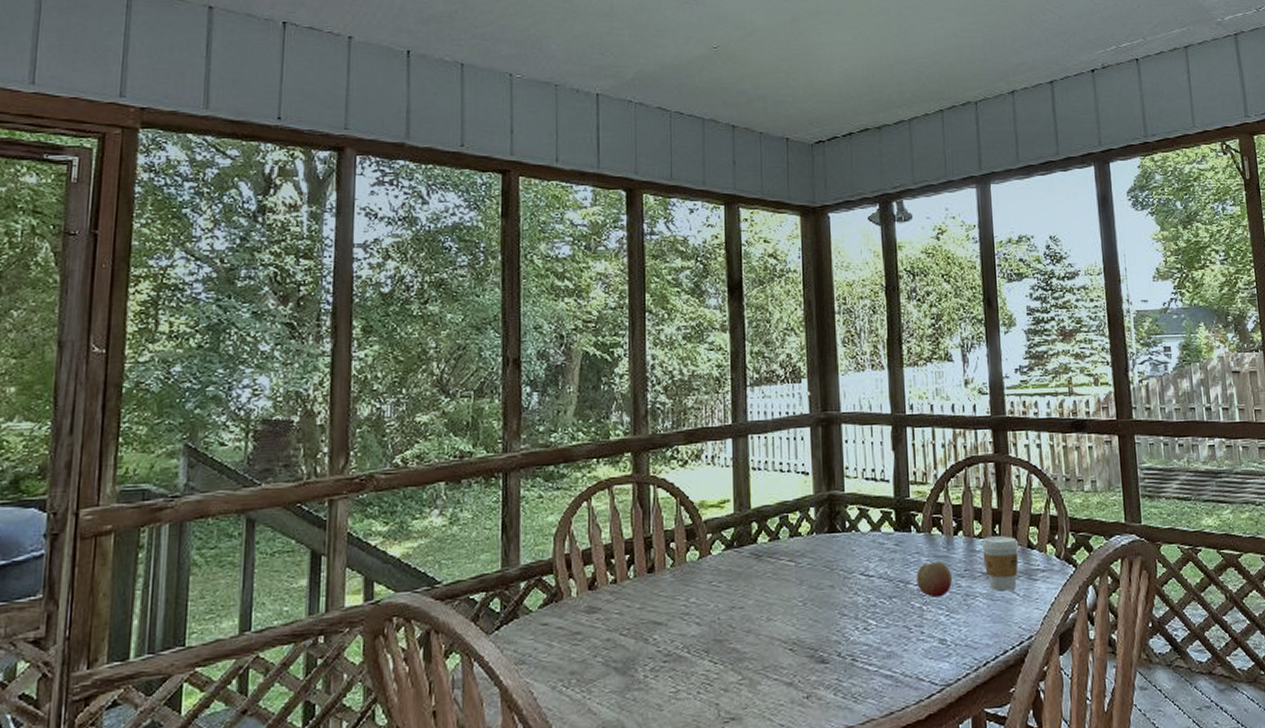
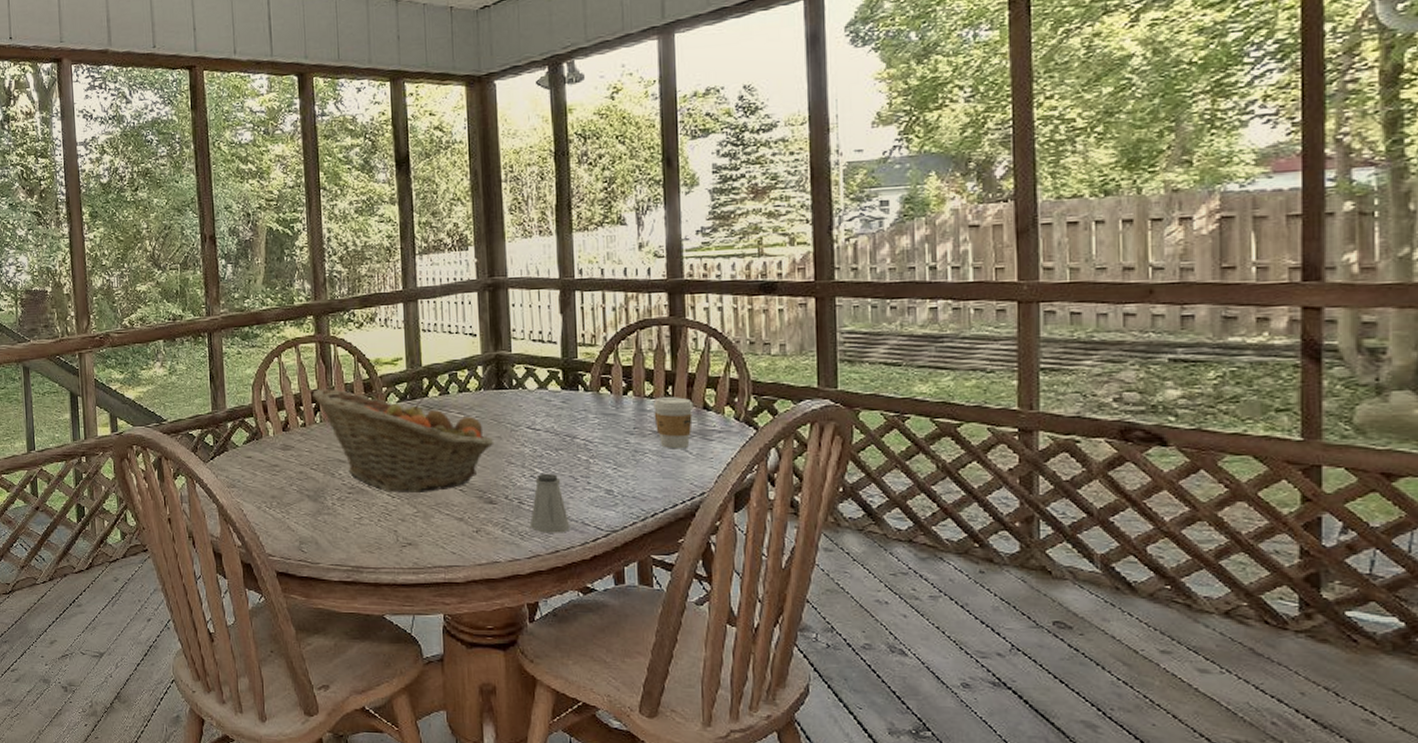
fruit basket: none [626,536,827,658] -> present [312,388,495,494]
saltshaker: none [863,624,905,693] -> present [529,473,570,533]
fruit: present [916,560,953,598] -> none [584,418,621,452]

